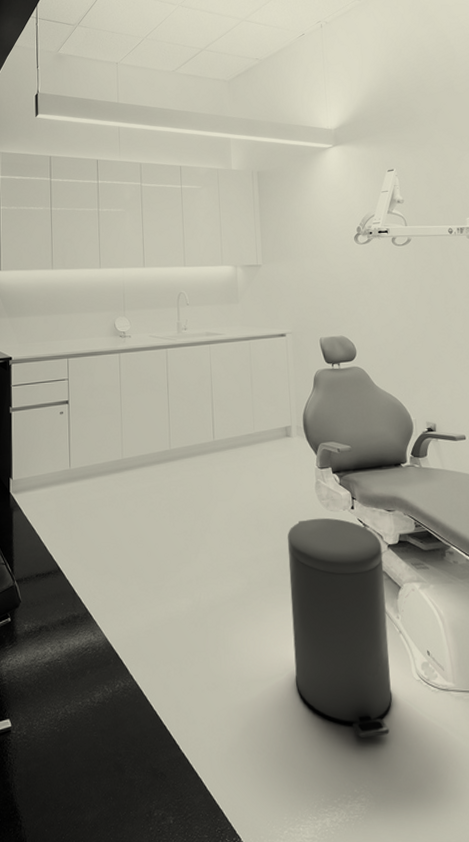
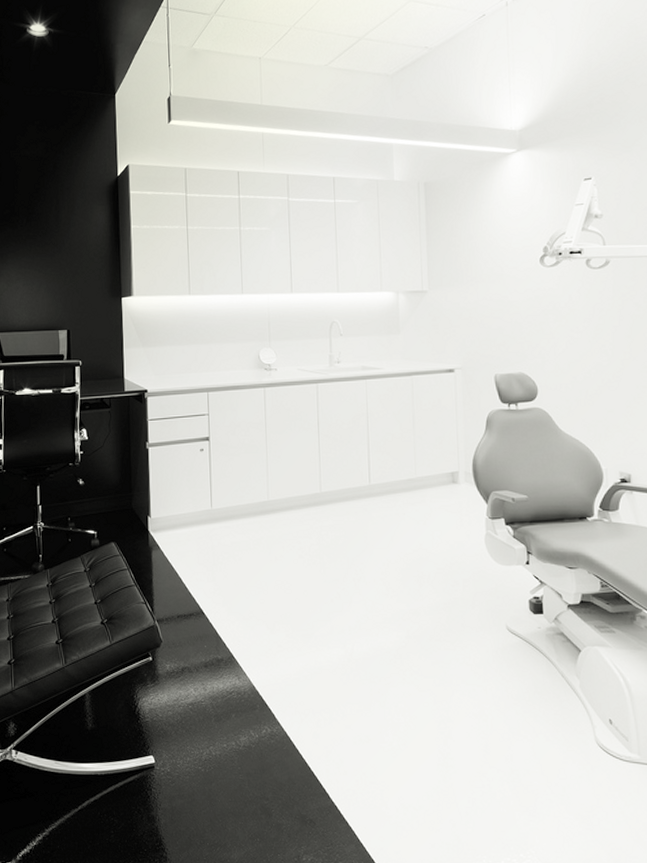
pedal bin: present [287,518,393,739] -> none [451,572,567,804]

